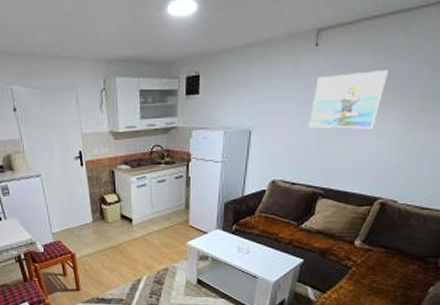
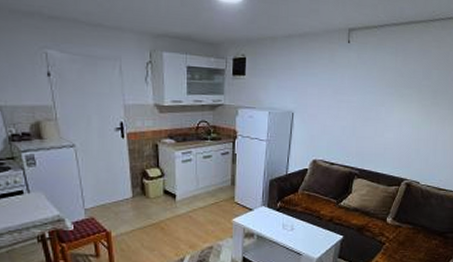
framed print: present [309,70,388,129] -> none [344,68,406,118]

